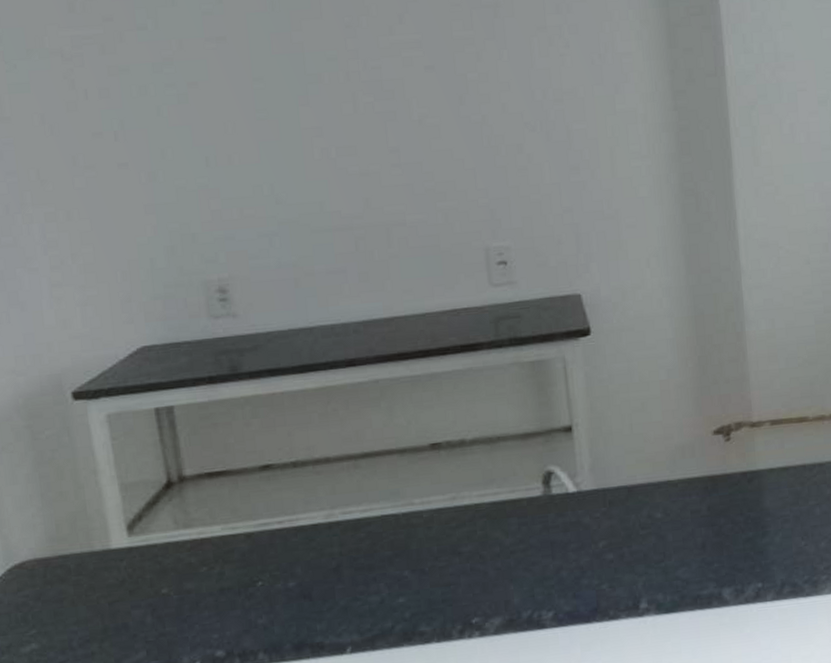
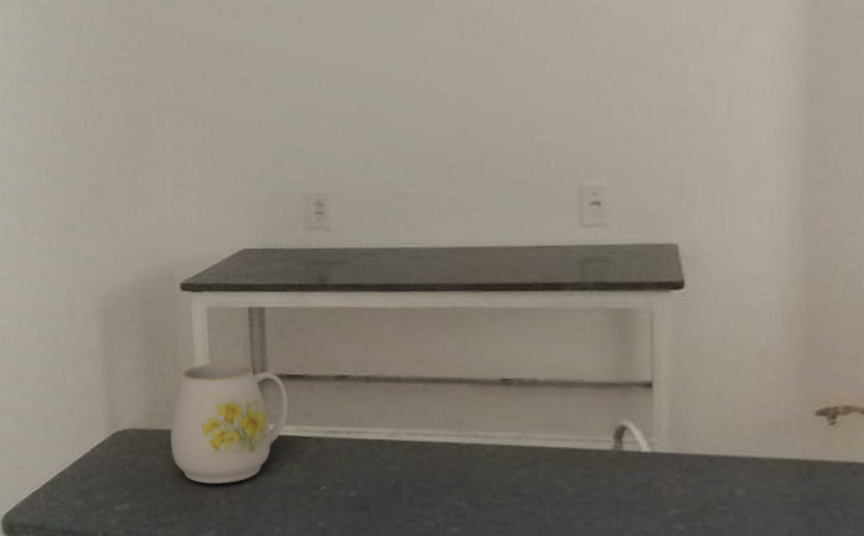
mug: none [78,469,213,604] -> present [171,362,289,484]

